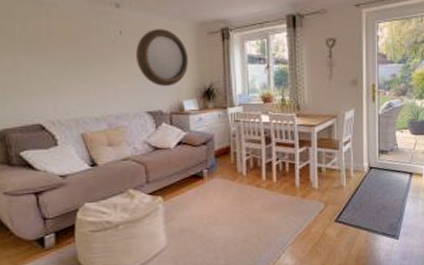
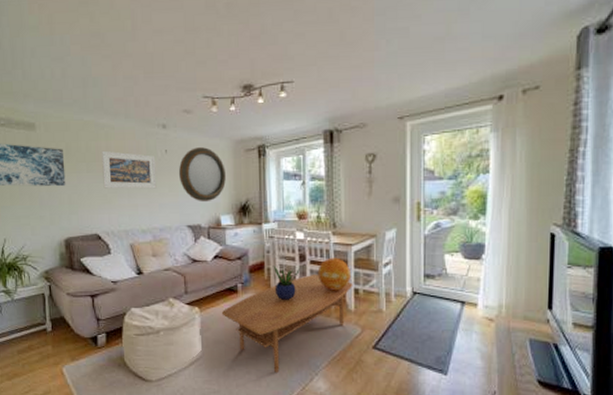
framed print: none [42,30,111,74] -> present [102,150,157,189]
coffee table: none [186,155,317,255] -> present [221,274,353,372]
potted plant: none [239,149,266,183] -> present [273,266,300,300]
decorative sphere: none [283,138,314,171] -> present [317,257,350,291]

